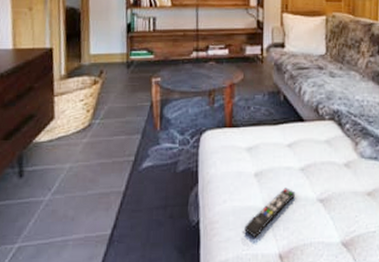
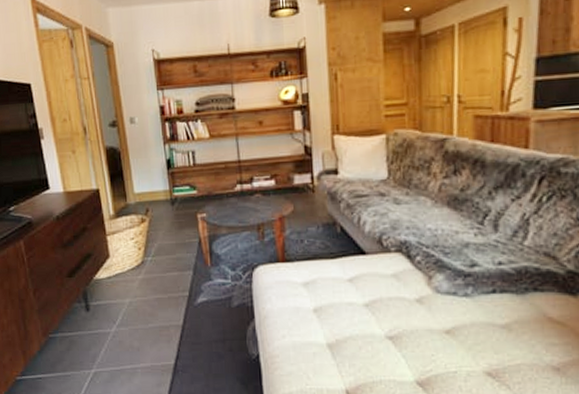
remote control: present [244,187,296,238] -> none [306,324,361,373]

